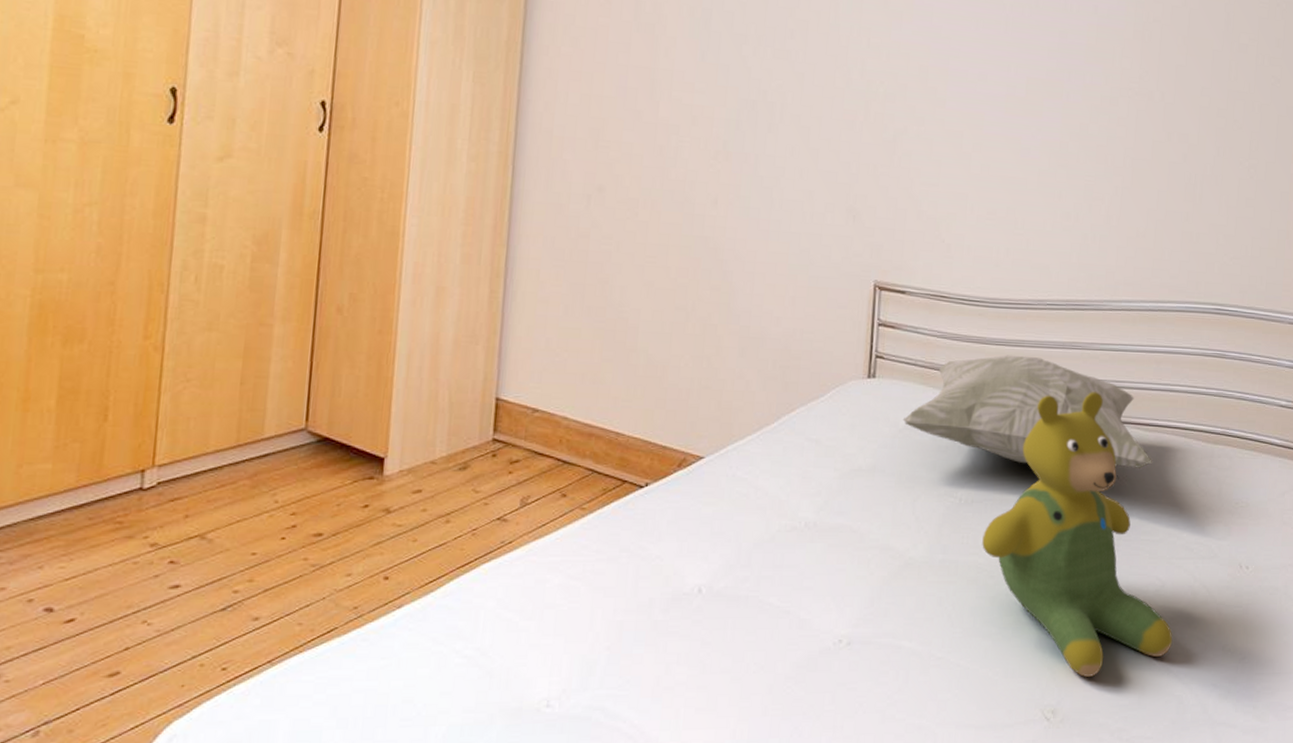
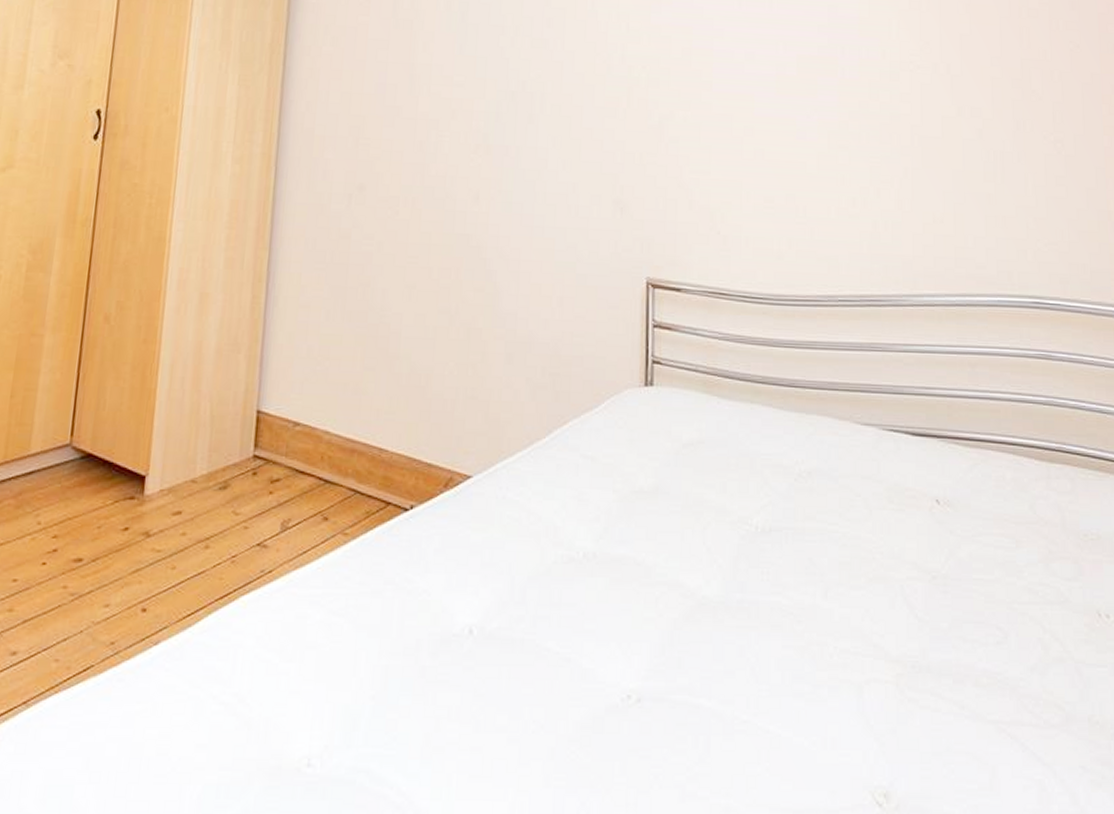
decorative pillow: present [902,355,1153,468] -> none [685,358,979,491]
teddy bear: present [982,392,1173,677] -> none [785,400,1025,751]

